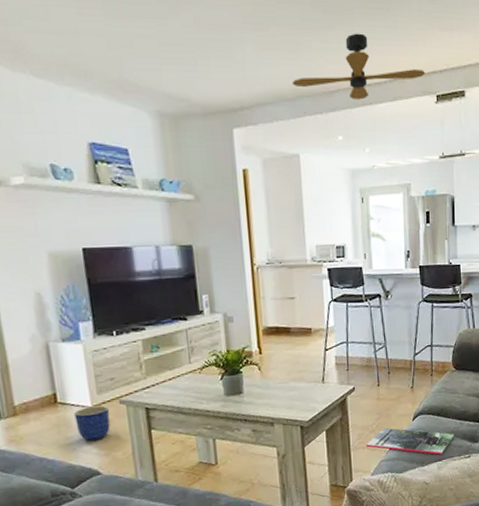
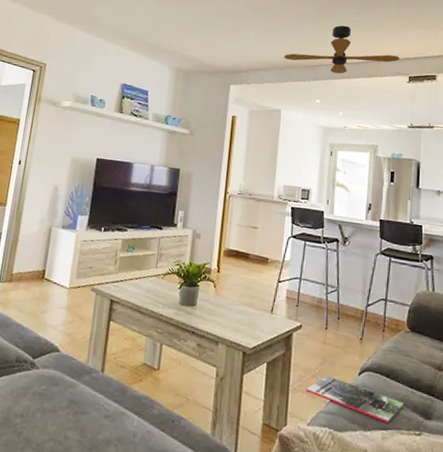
planter: present [74,405,111,441] -> none [52,287,82,319]

